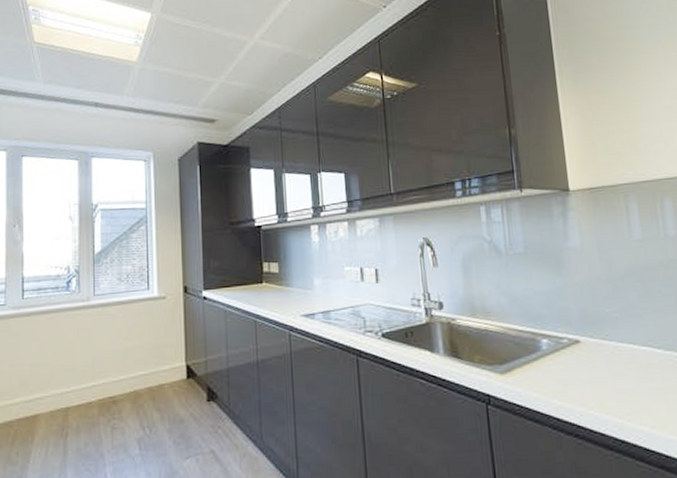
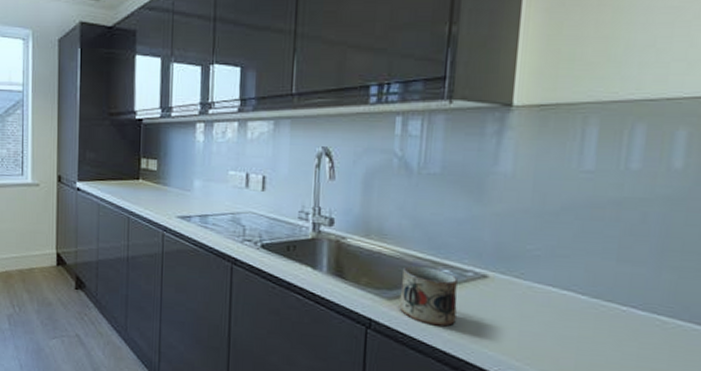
mug: none [509,338,562,394] -> present [399,265,458,327]

